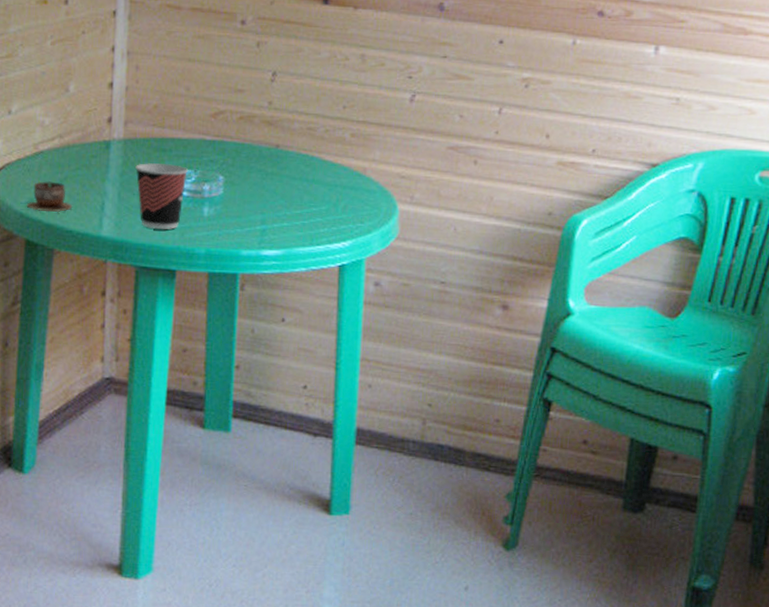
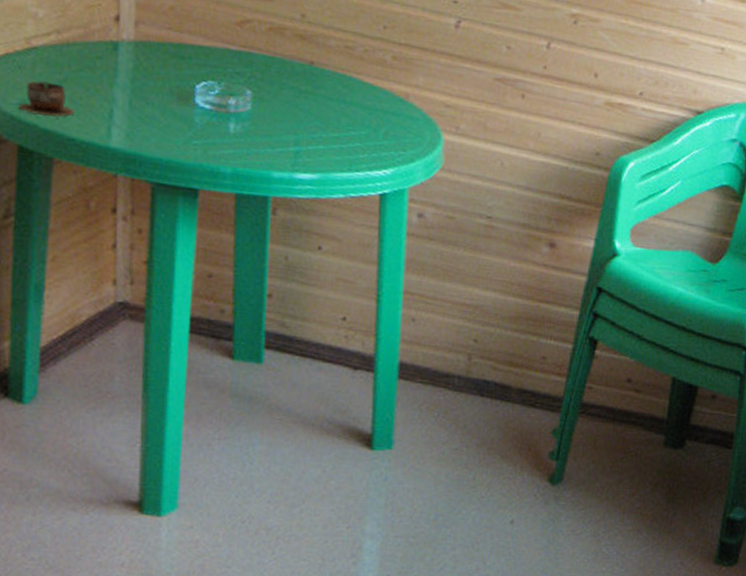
cup: present [135,163,189,229] -> none [149,69,211,145]

